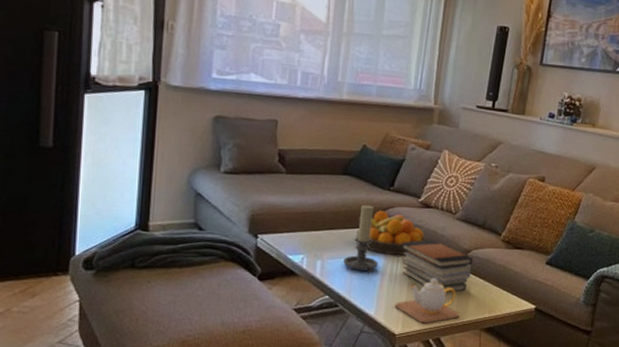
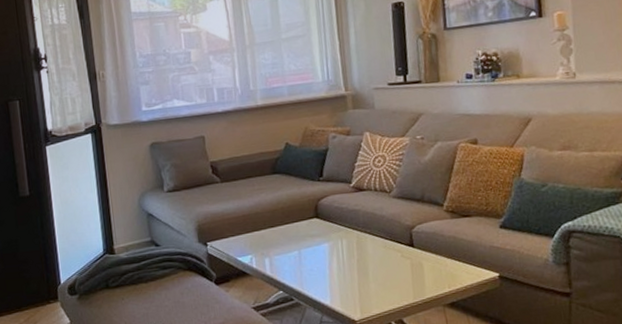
candle holder: present [343,204,378,274] -> none [289,198,324,264]
fruit bowl: present [356,210,426,256] -> none [295,201,366,243]
teapot: present [394,278,460,324] -> none [348,259,418,307]
book stack: present [401,240,473,292] -> none [342,222,421,271]

